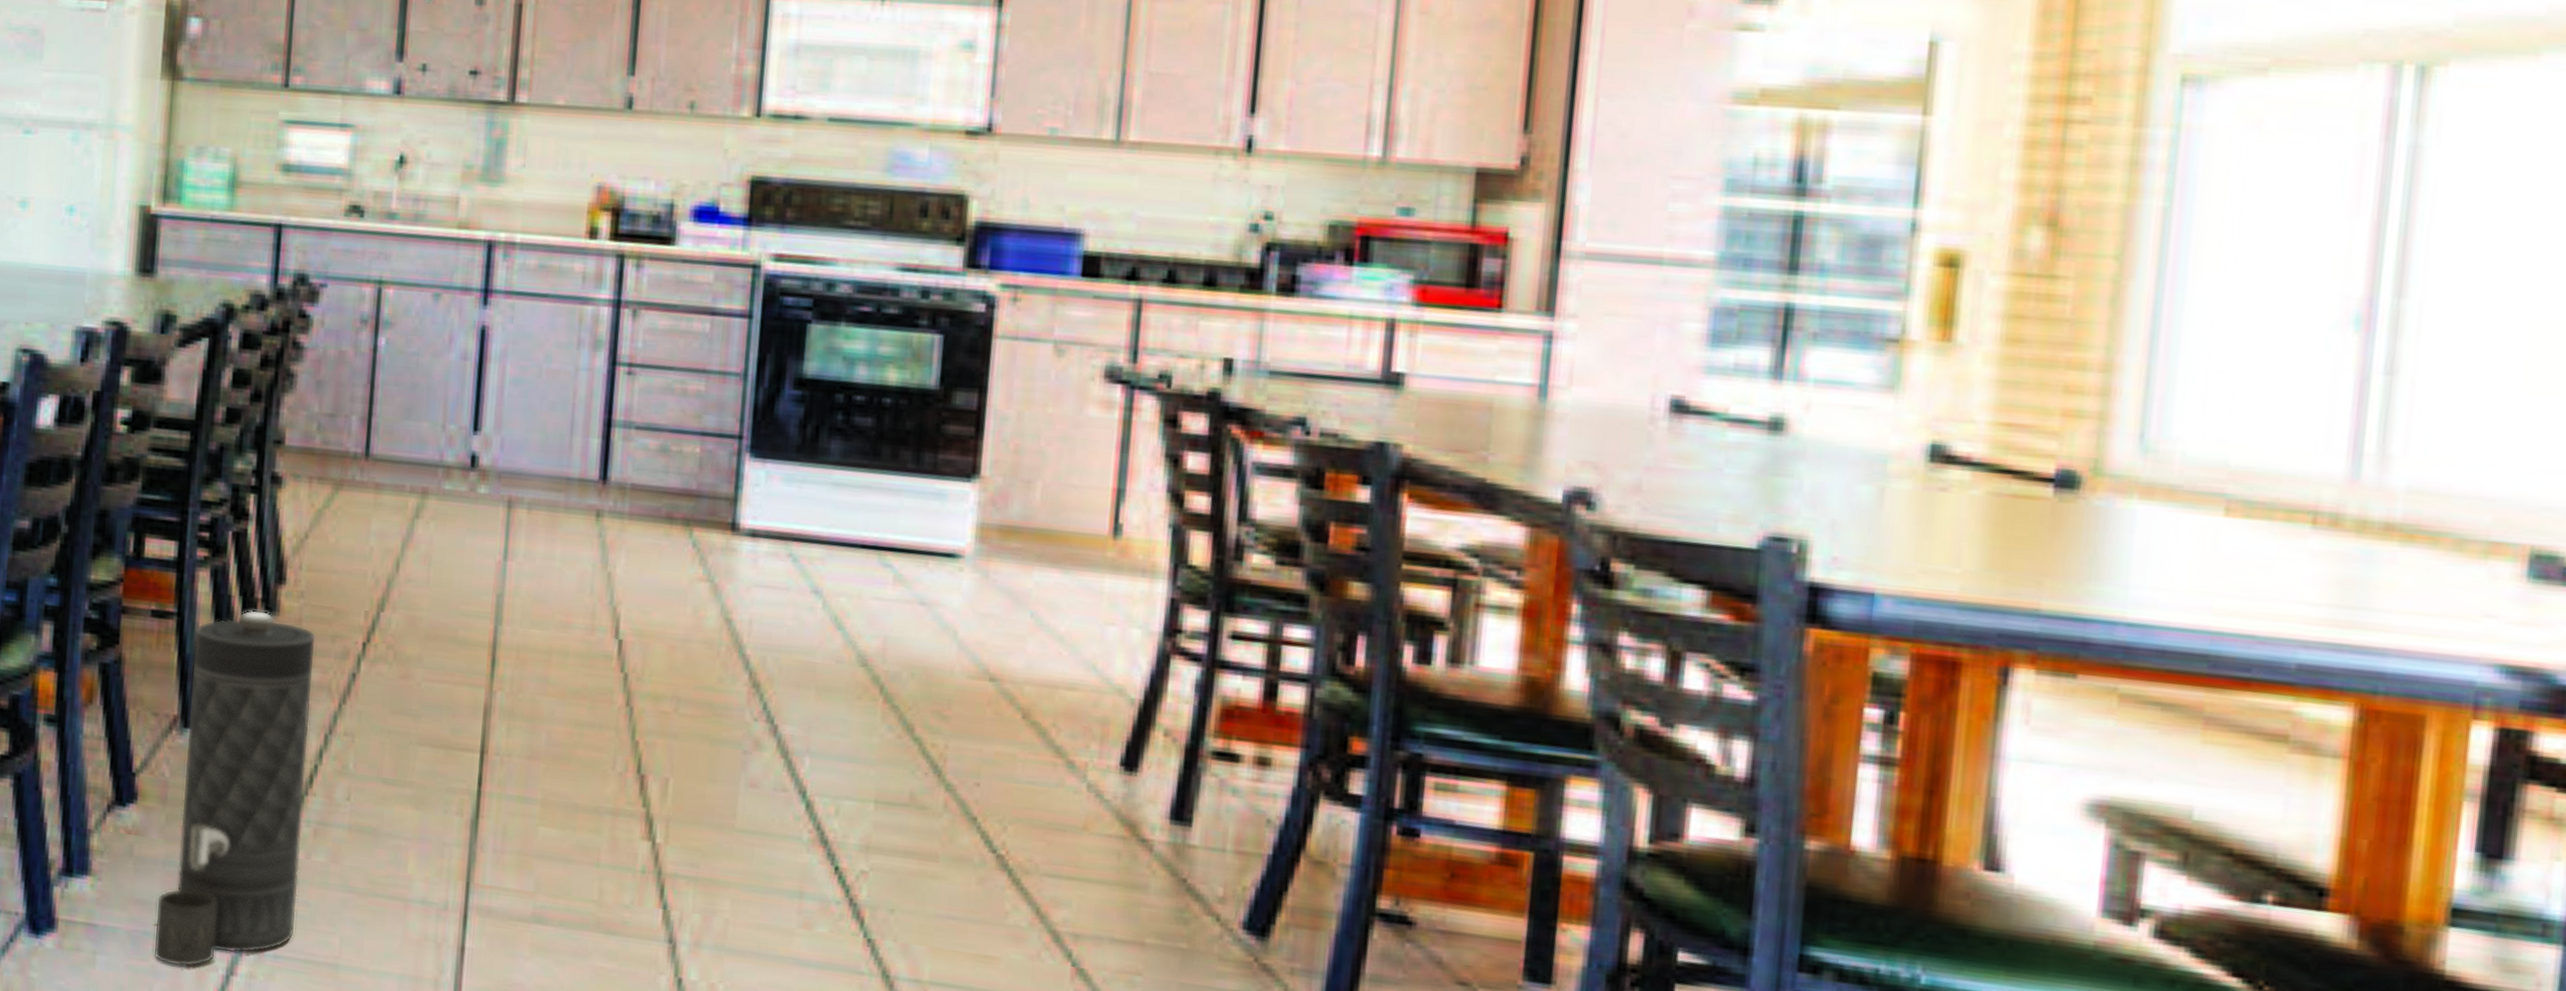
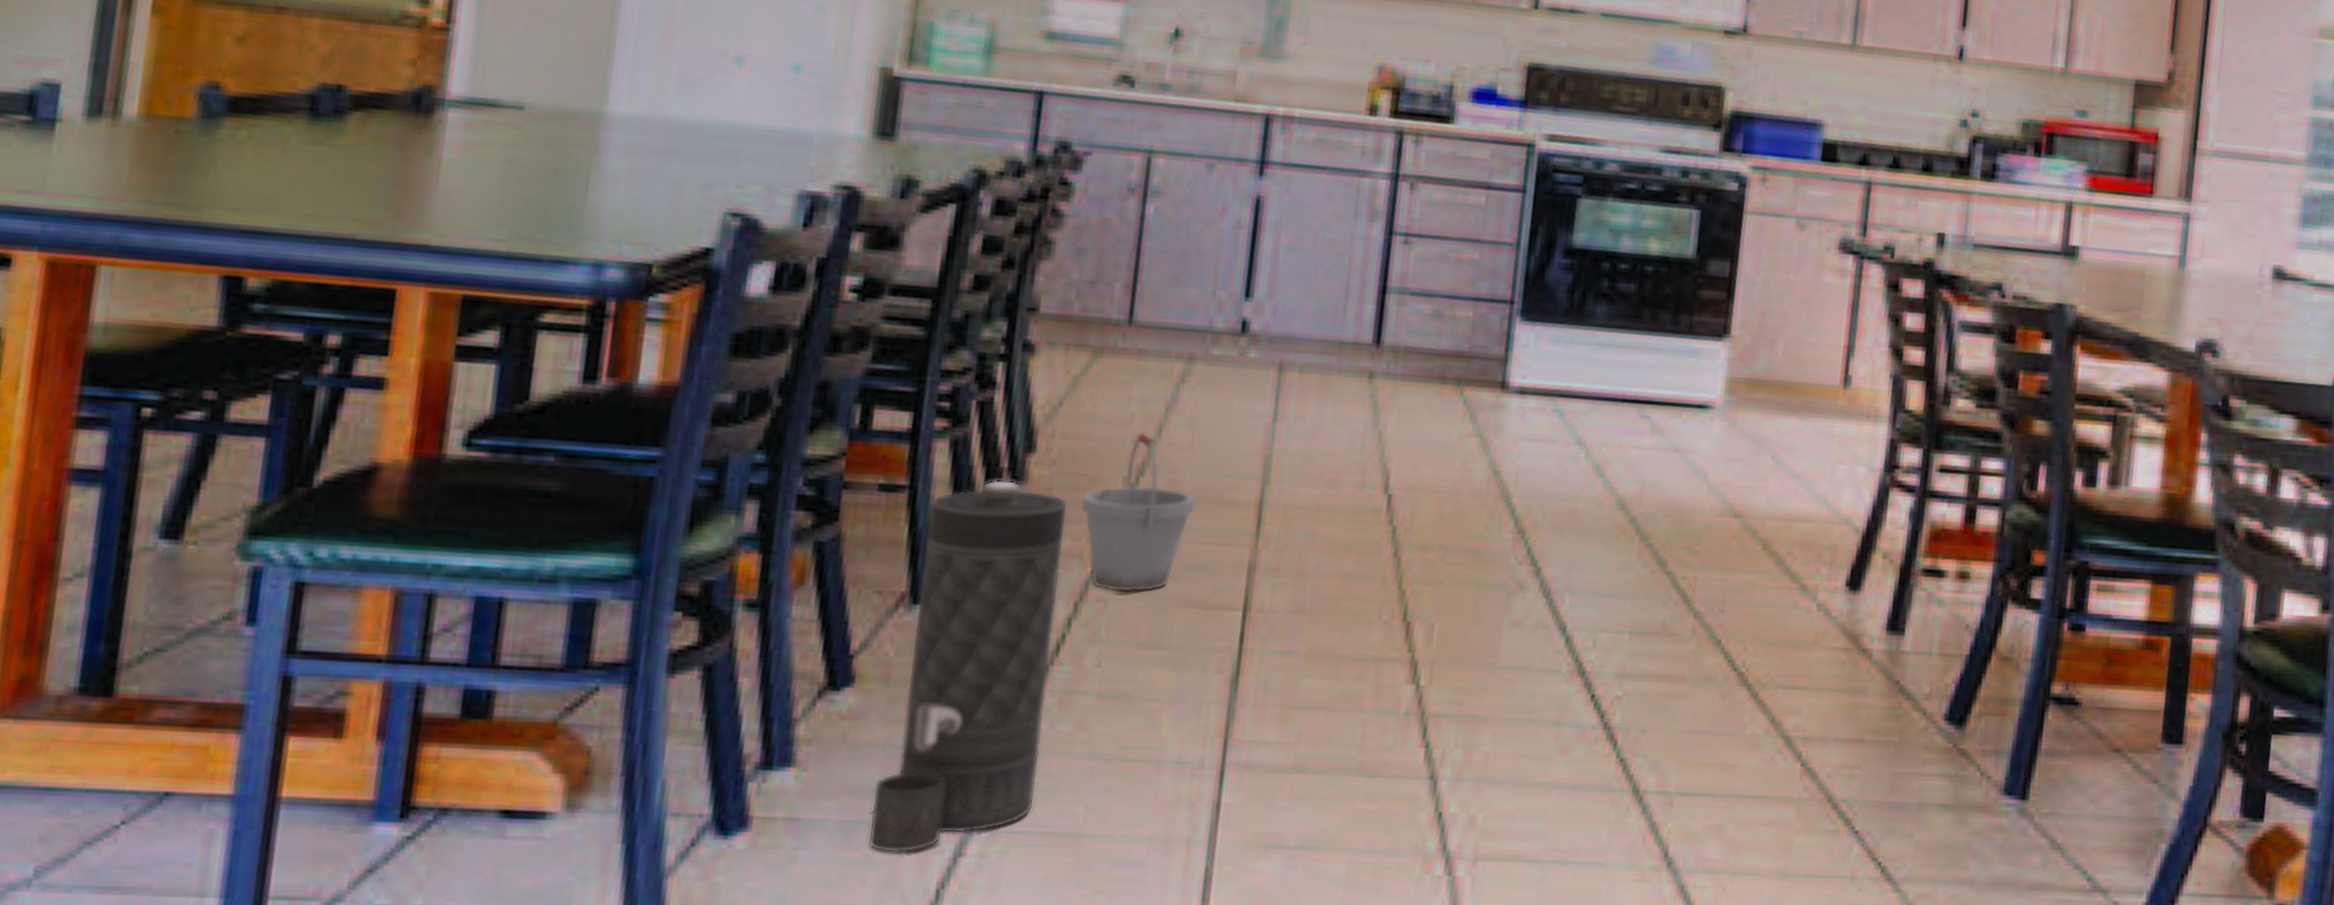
bucket: none [327,567,434,729] -> present [1081,432,1197,593]

